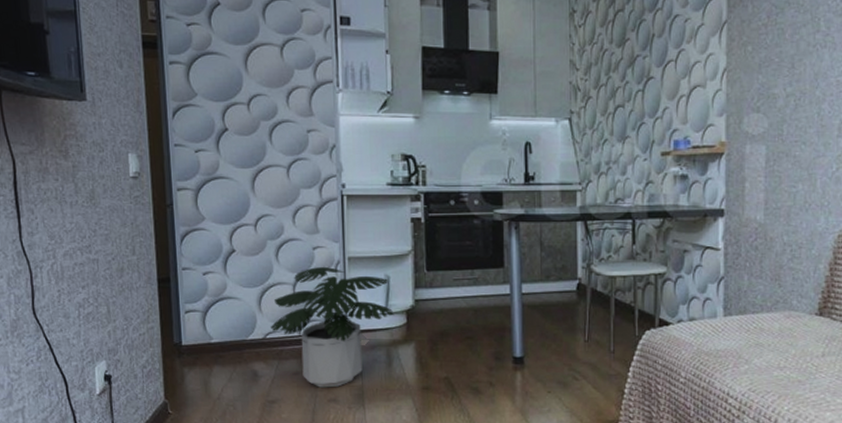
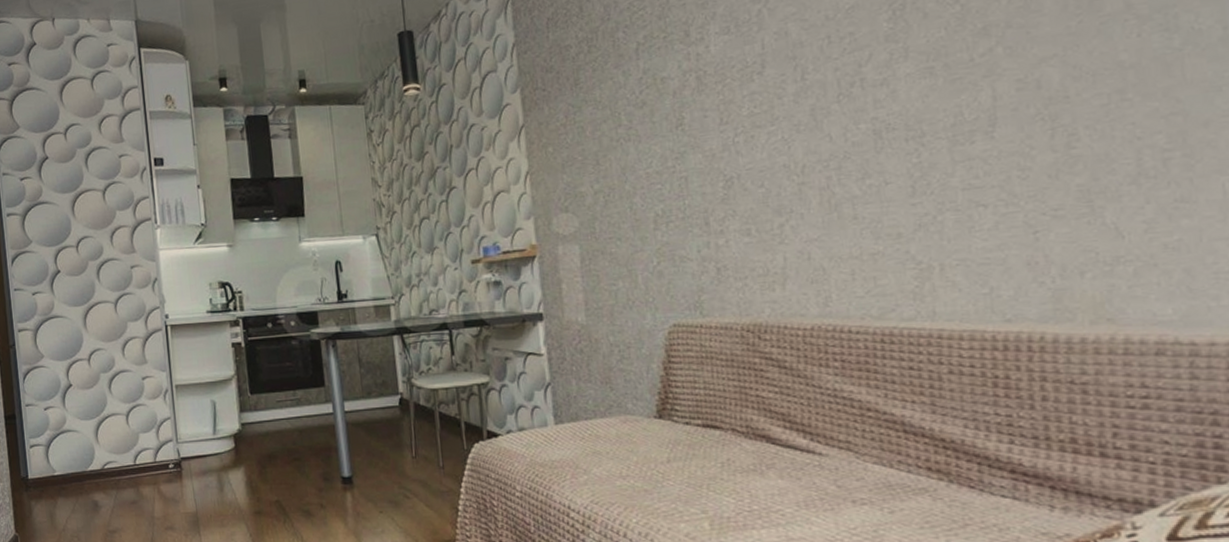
potted plant: present [271,267,394,388] -> none [108,396,222,516]

